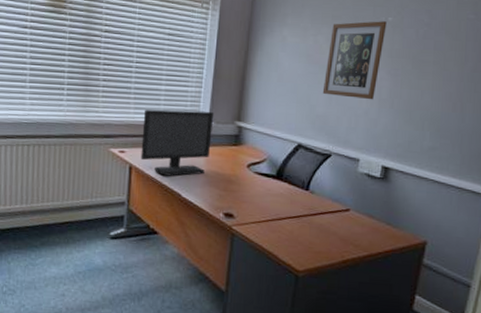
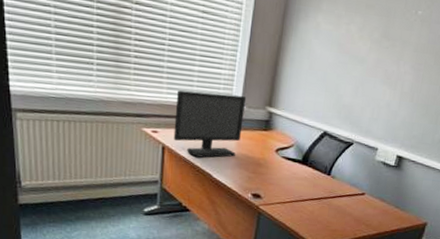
wall art: present [322,21,387,100] -> none [350,13,416,93]

